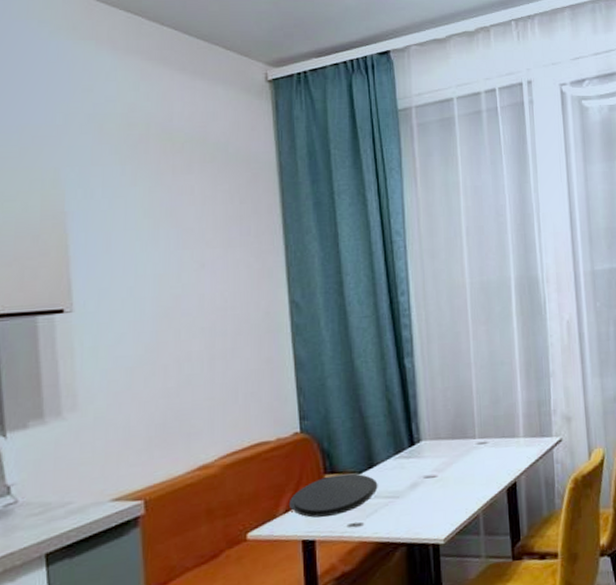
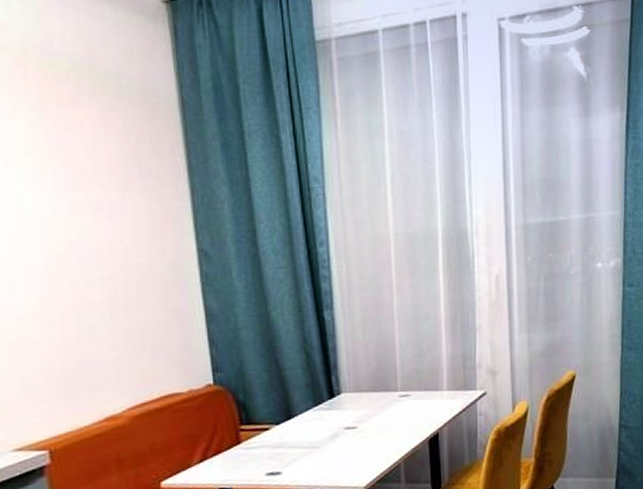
plate: present [288,473,378,518] -> none [203,424,297,467]

